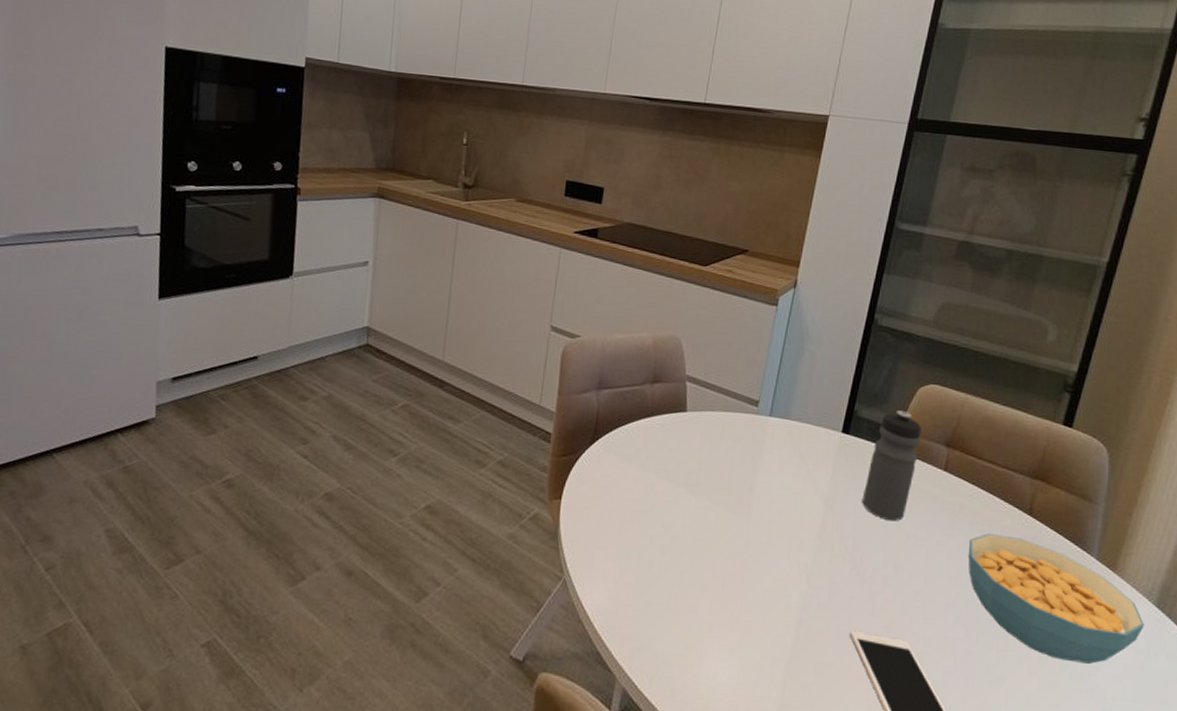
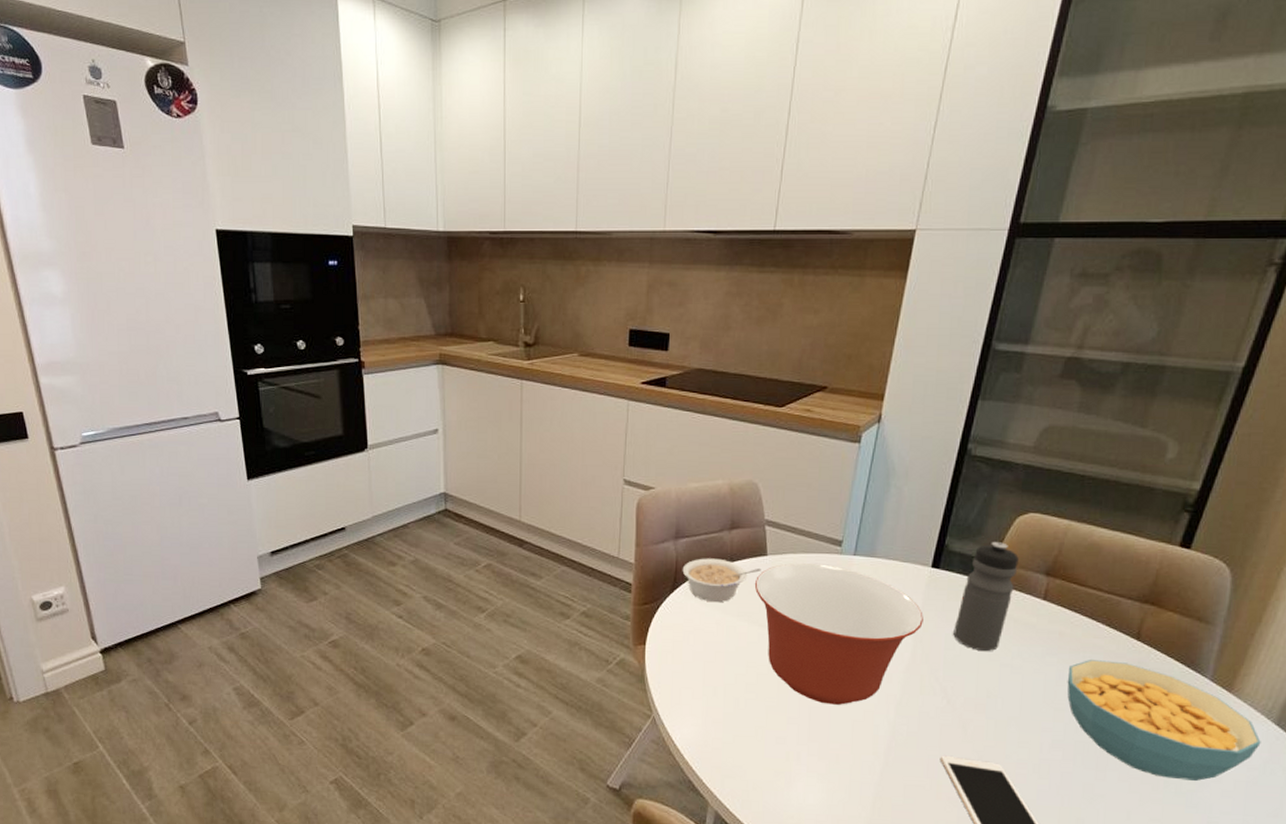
legume: none [603,410,681,458] -> present [682,558,761,603]
mixing bowl: none [673,421,834,573] -> present [754,563,923,705]

